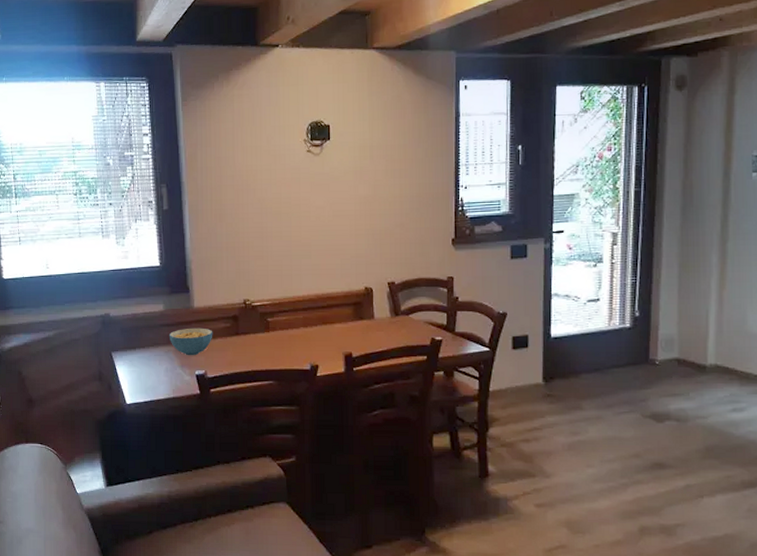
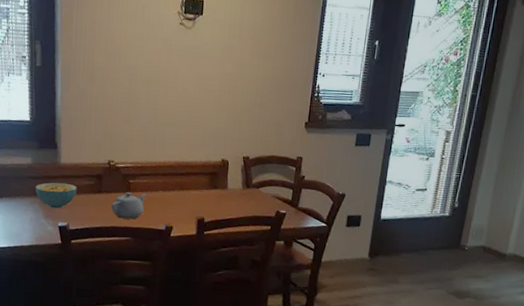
teapot: none [250,332,286,361] -> present [111,192,146,220]

